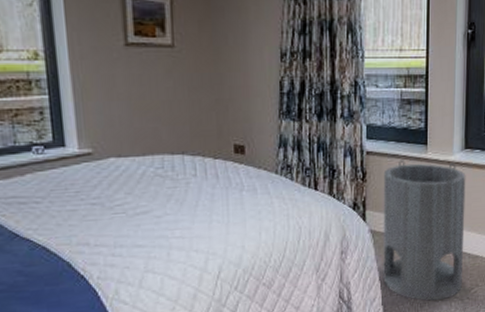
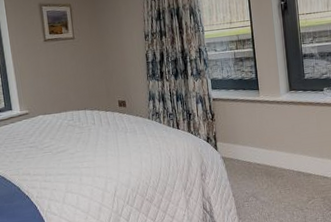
cylinder: present [383,160,466,301] -> none [227,102,301,211]

